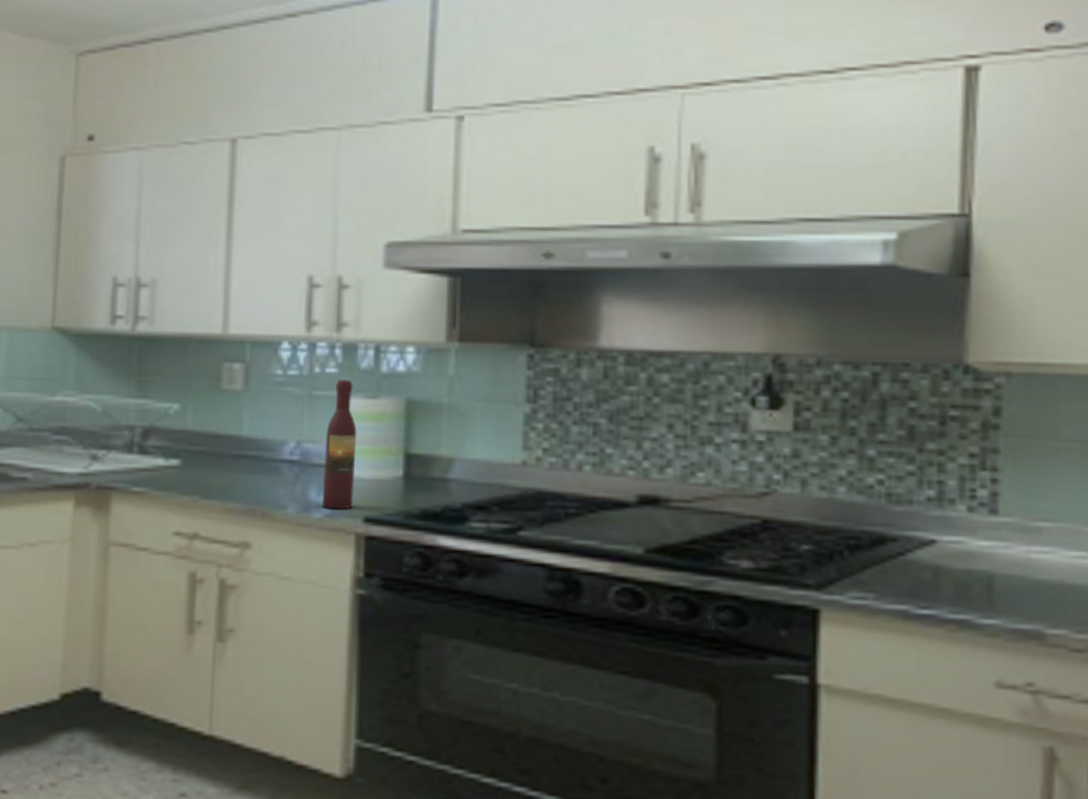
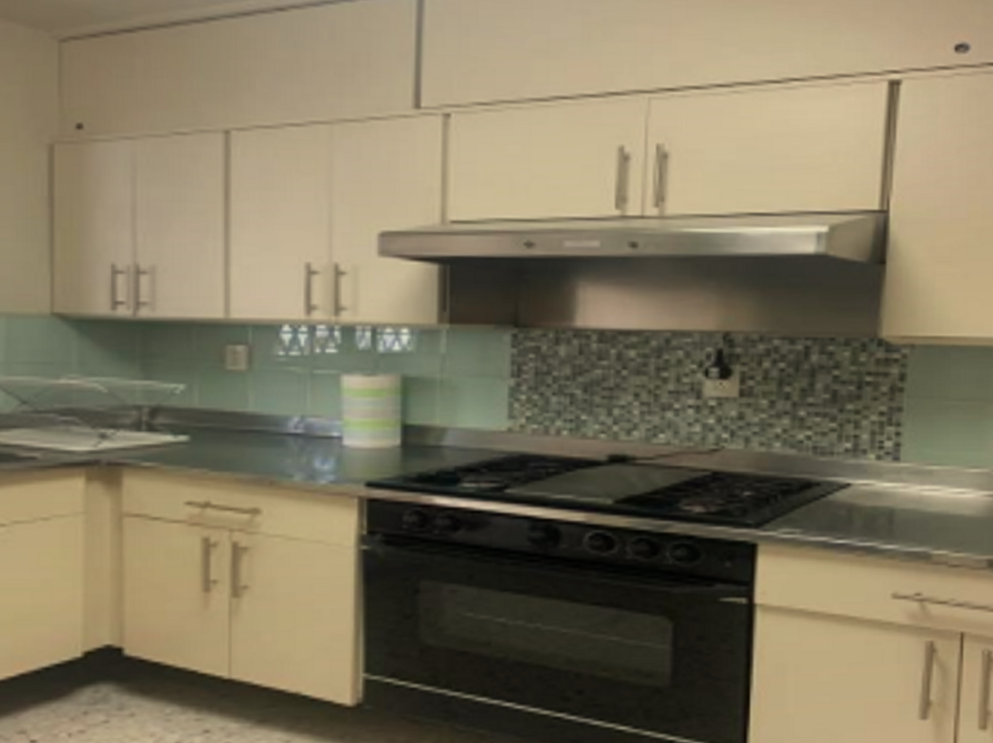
wine bottle: present [321,380,357,510] -> none [326,359,357,476]

